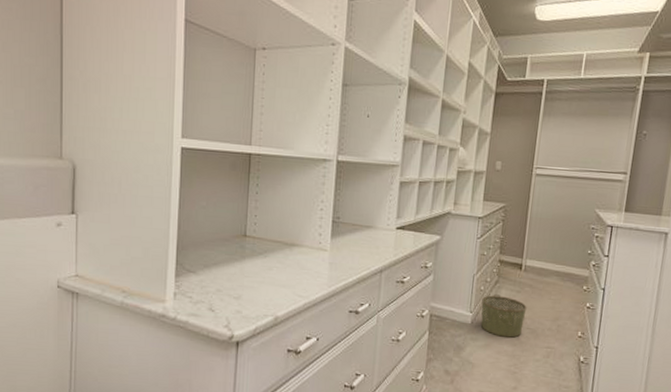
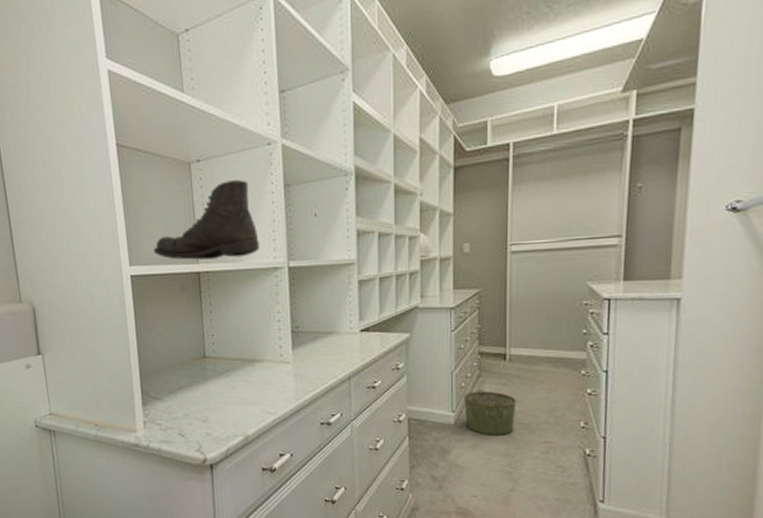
boot: none [208,72,313,145] -> present [153,180,260,260]

